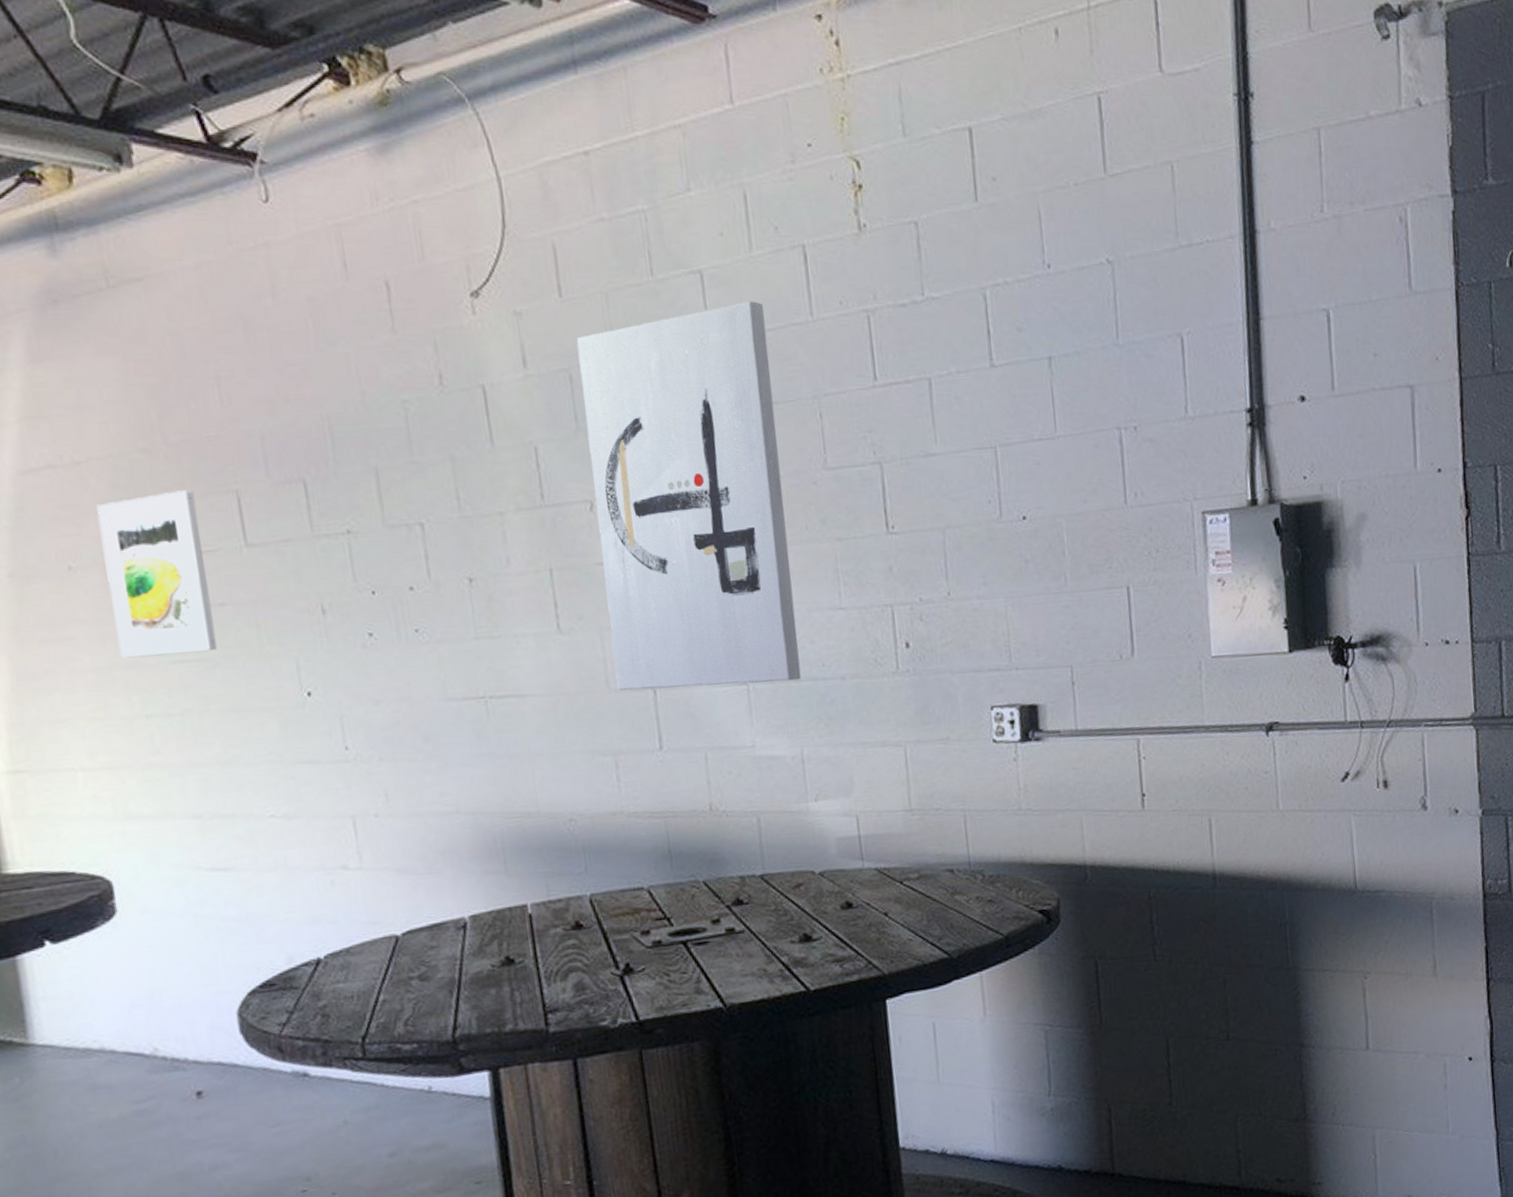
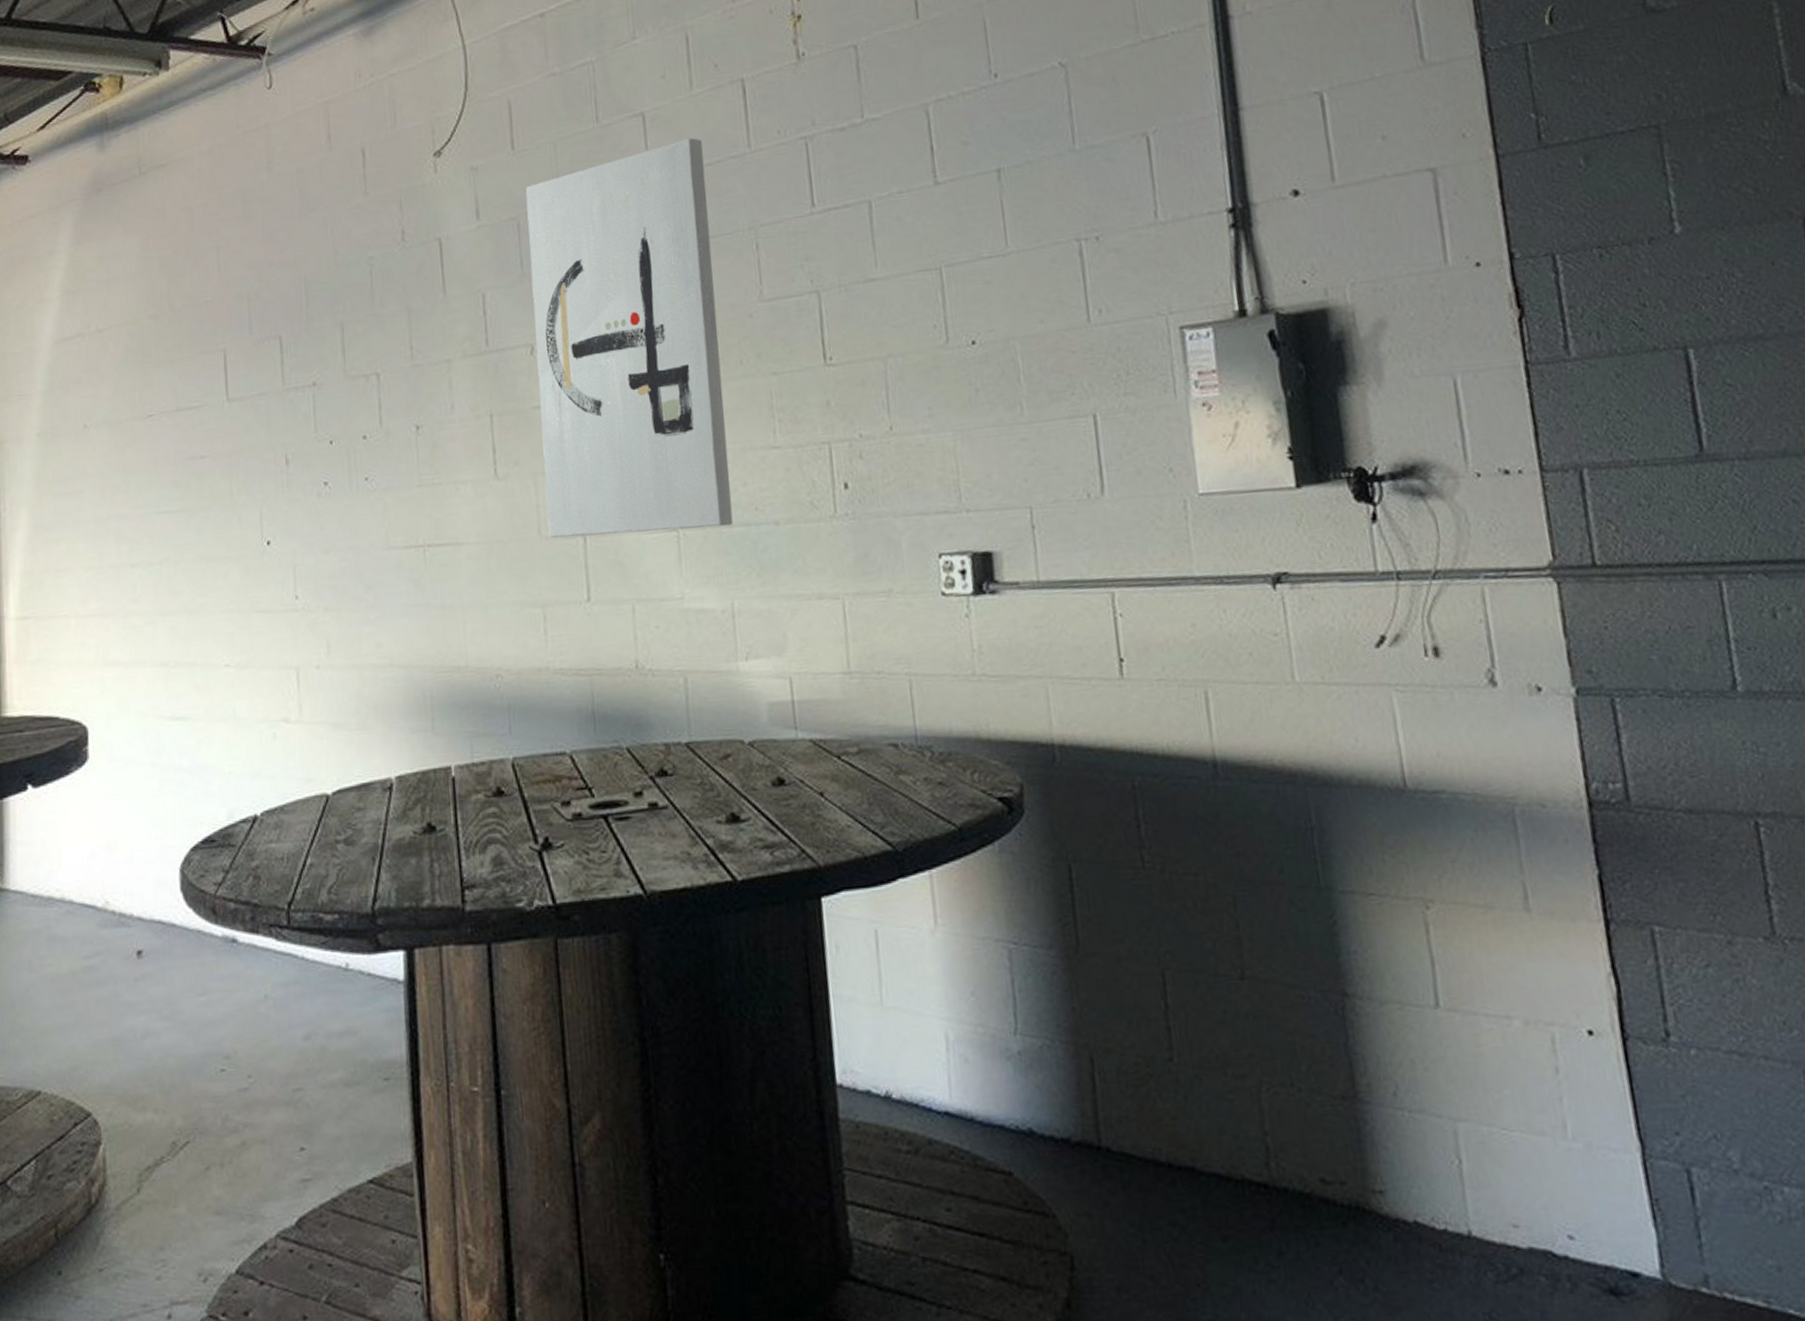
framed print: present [96,490,218,659] -> none [111,351,196,510]

